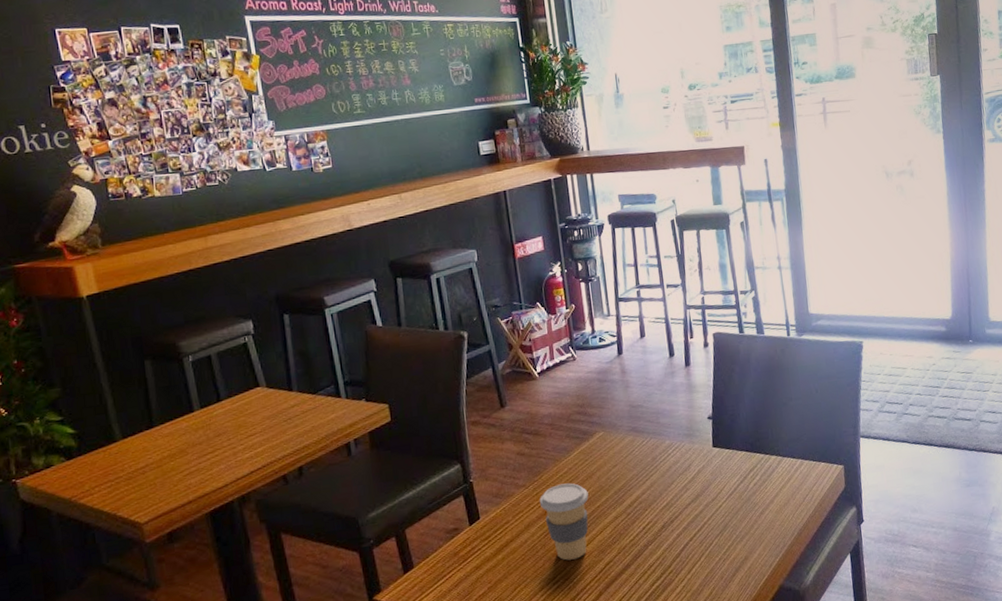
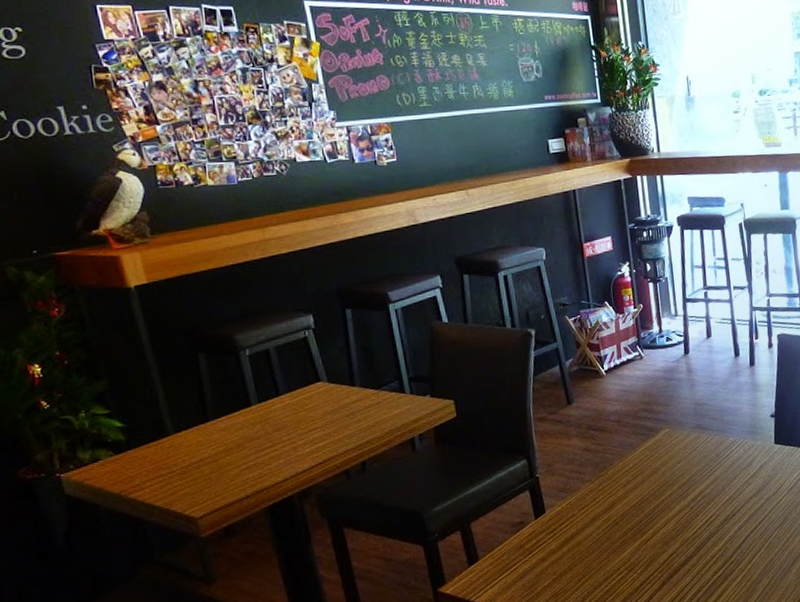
coffee cup: present [539,483,589,561] -> none [604,478,654,552]

